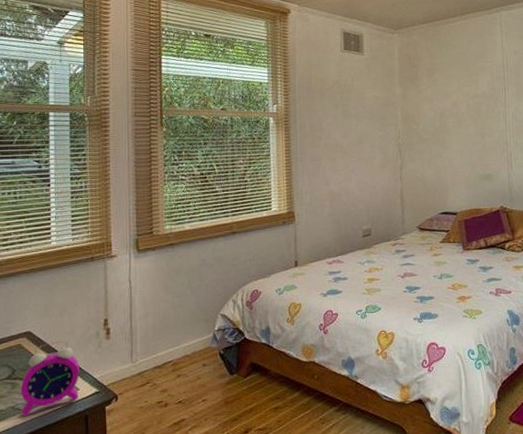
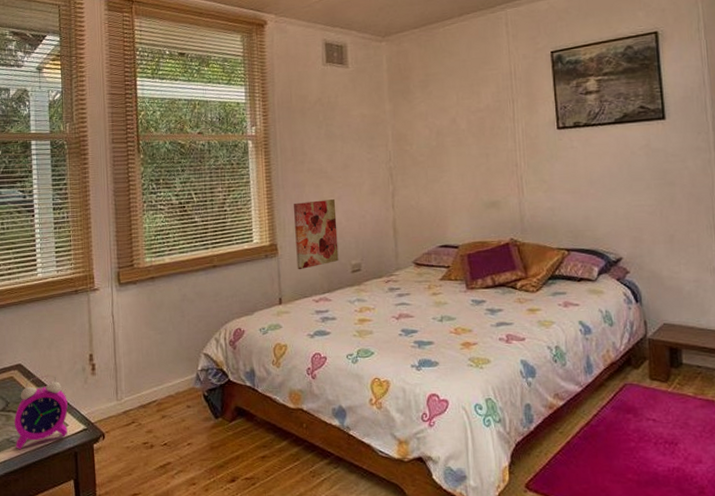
wall art: none [311,172,351,236] -> present [294,199,339,270]

